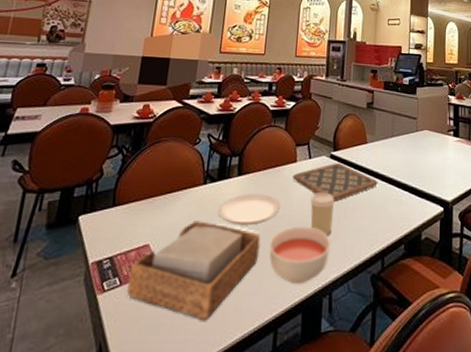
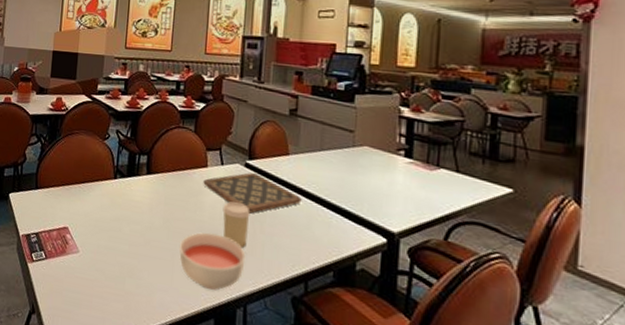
napkin holder: present [127,221,261,320] -> none [52,212,171,304]
plate: present [218,193,281,225] -> none [129,193,191,225]

